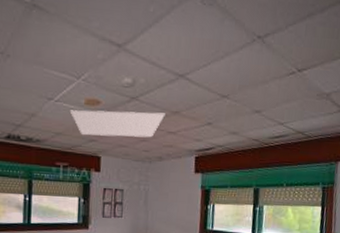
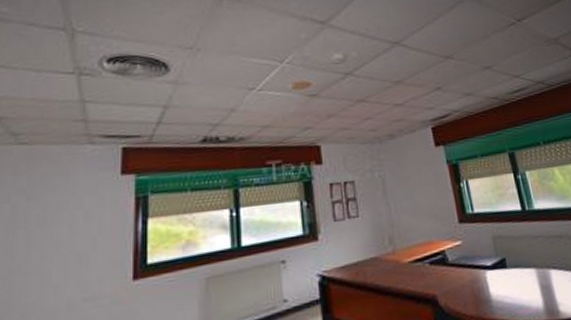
light panel: present [69,110,165,138] -> none [276,84,387,124]

